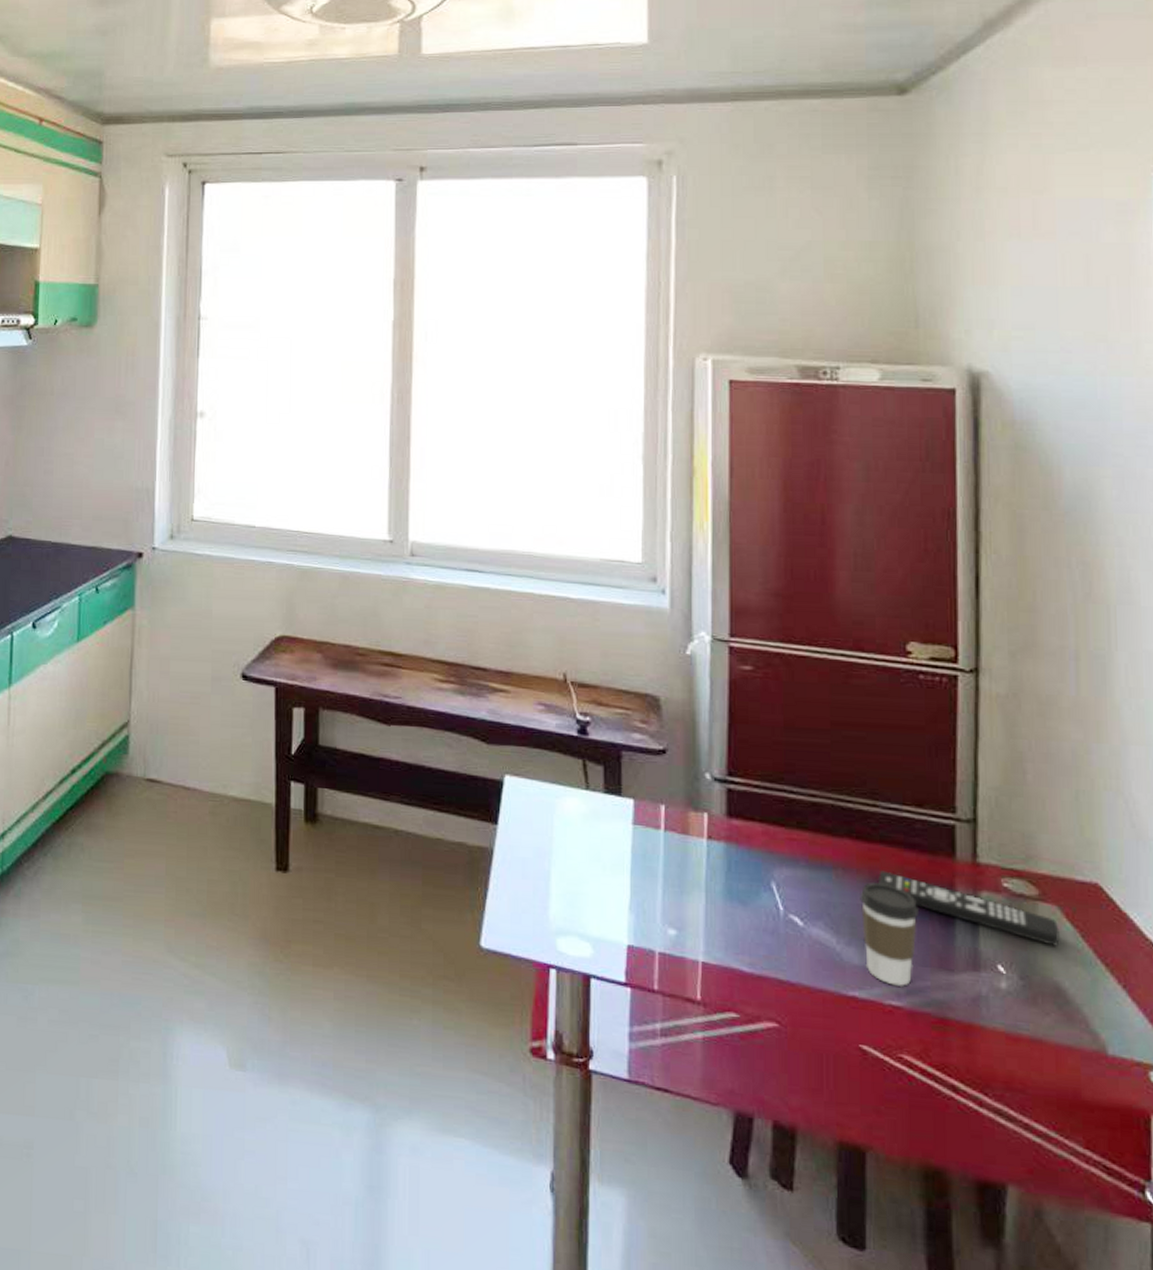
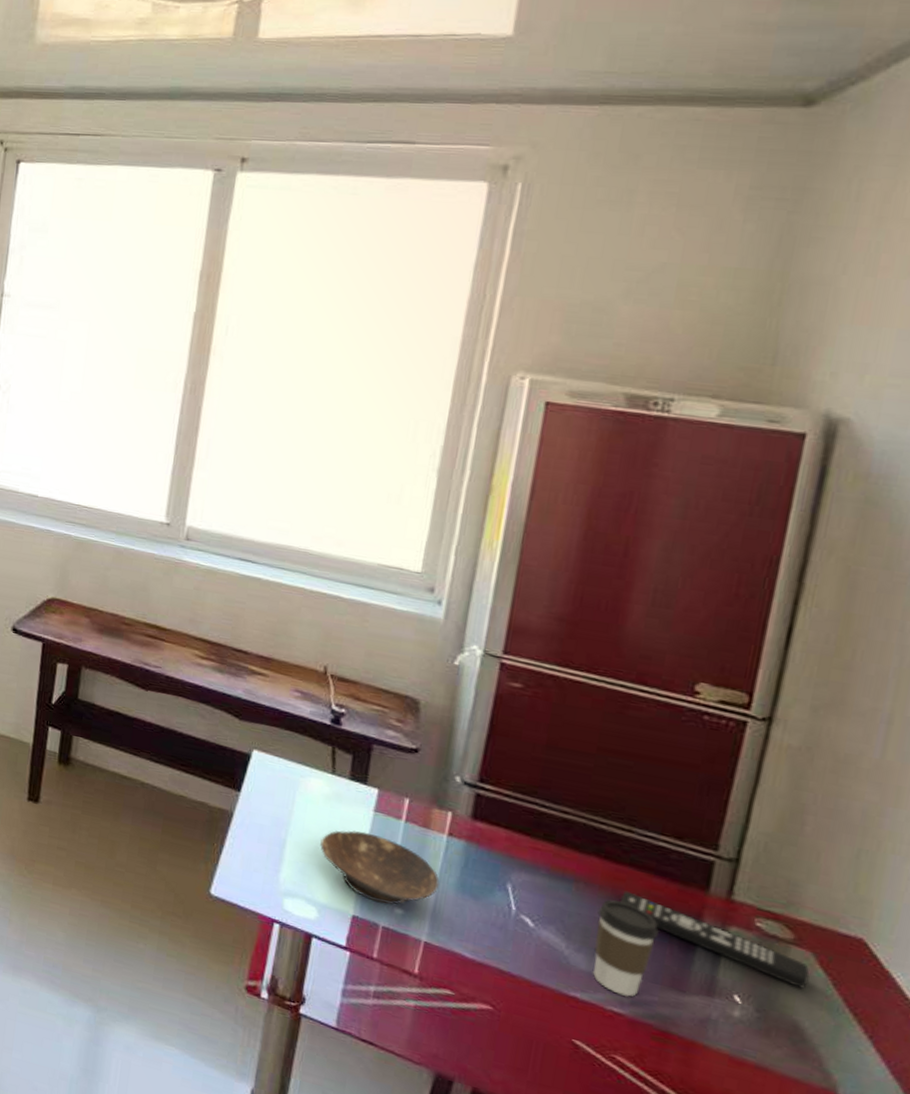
bowl: none [585,848,707,927] -> present [320,830,440,905]

